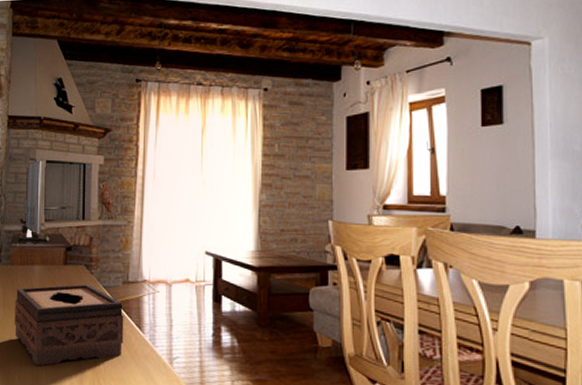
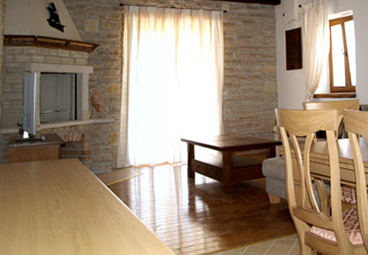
tissue box: present [15,284,124,366] -> none [13,173,114,248]

